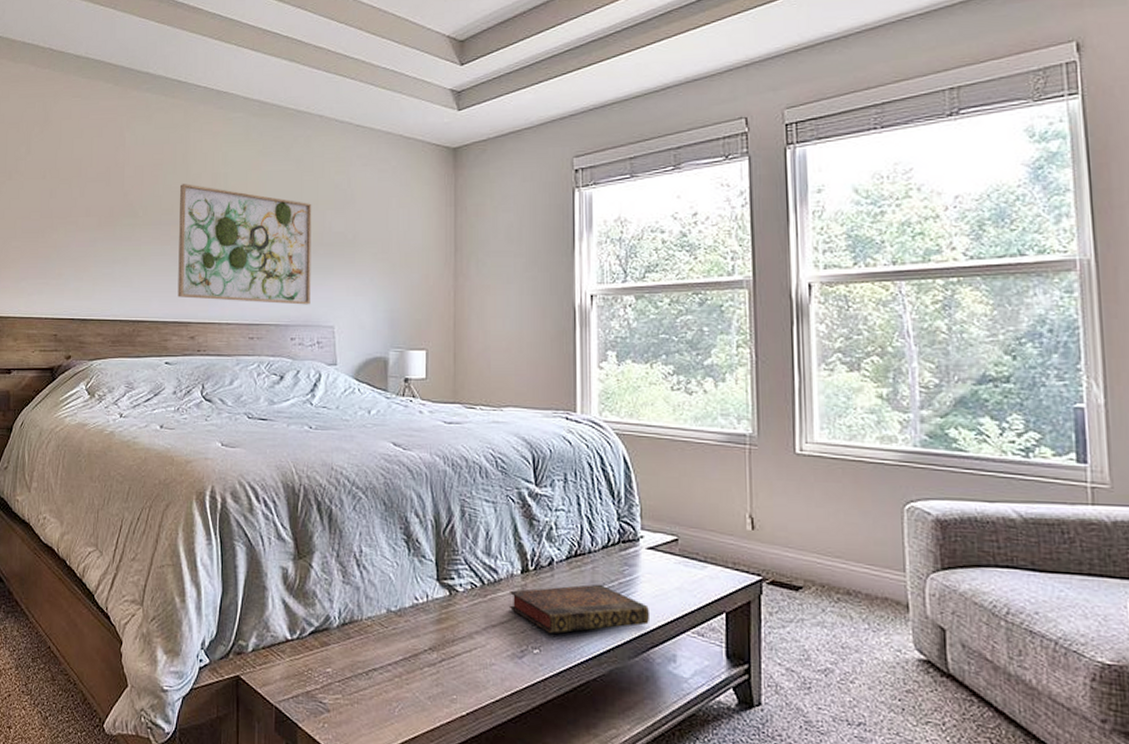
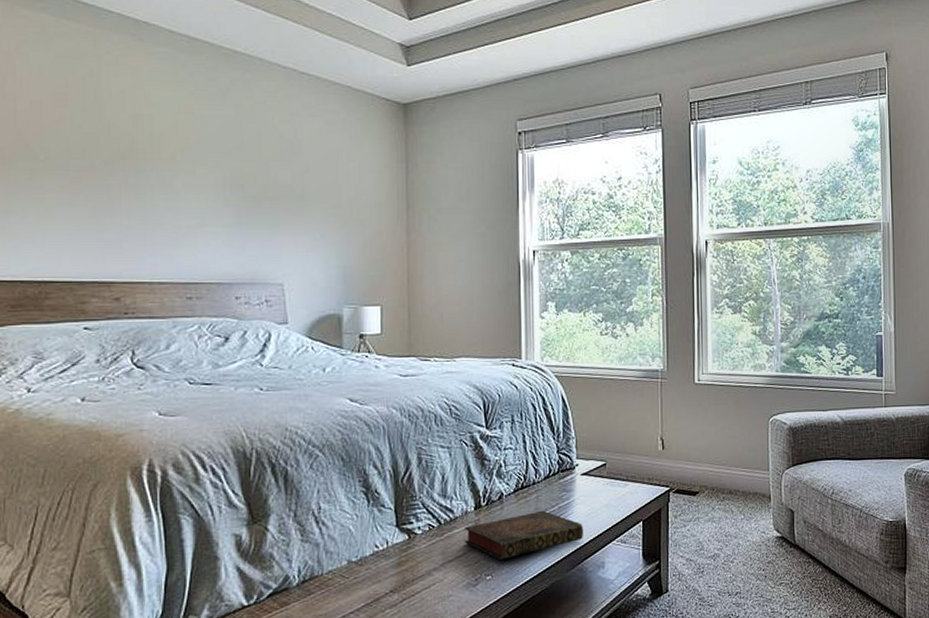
wall art: present [177,184,312,305] -> none [93,124,257,262]

